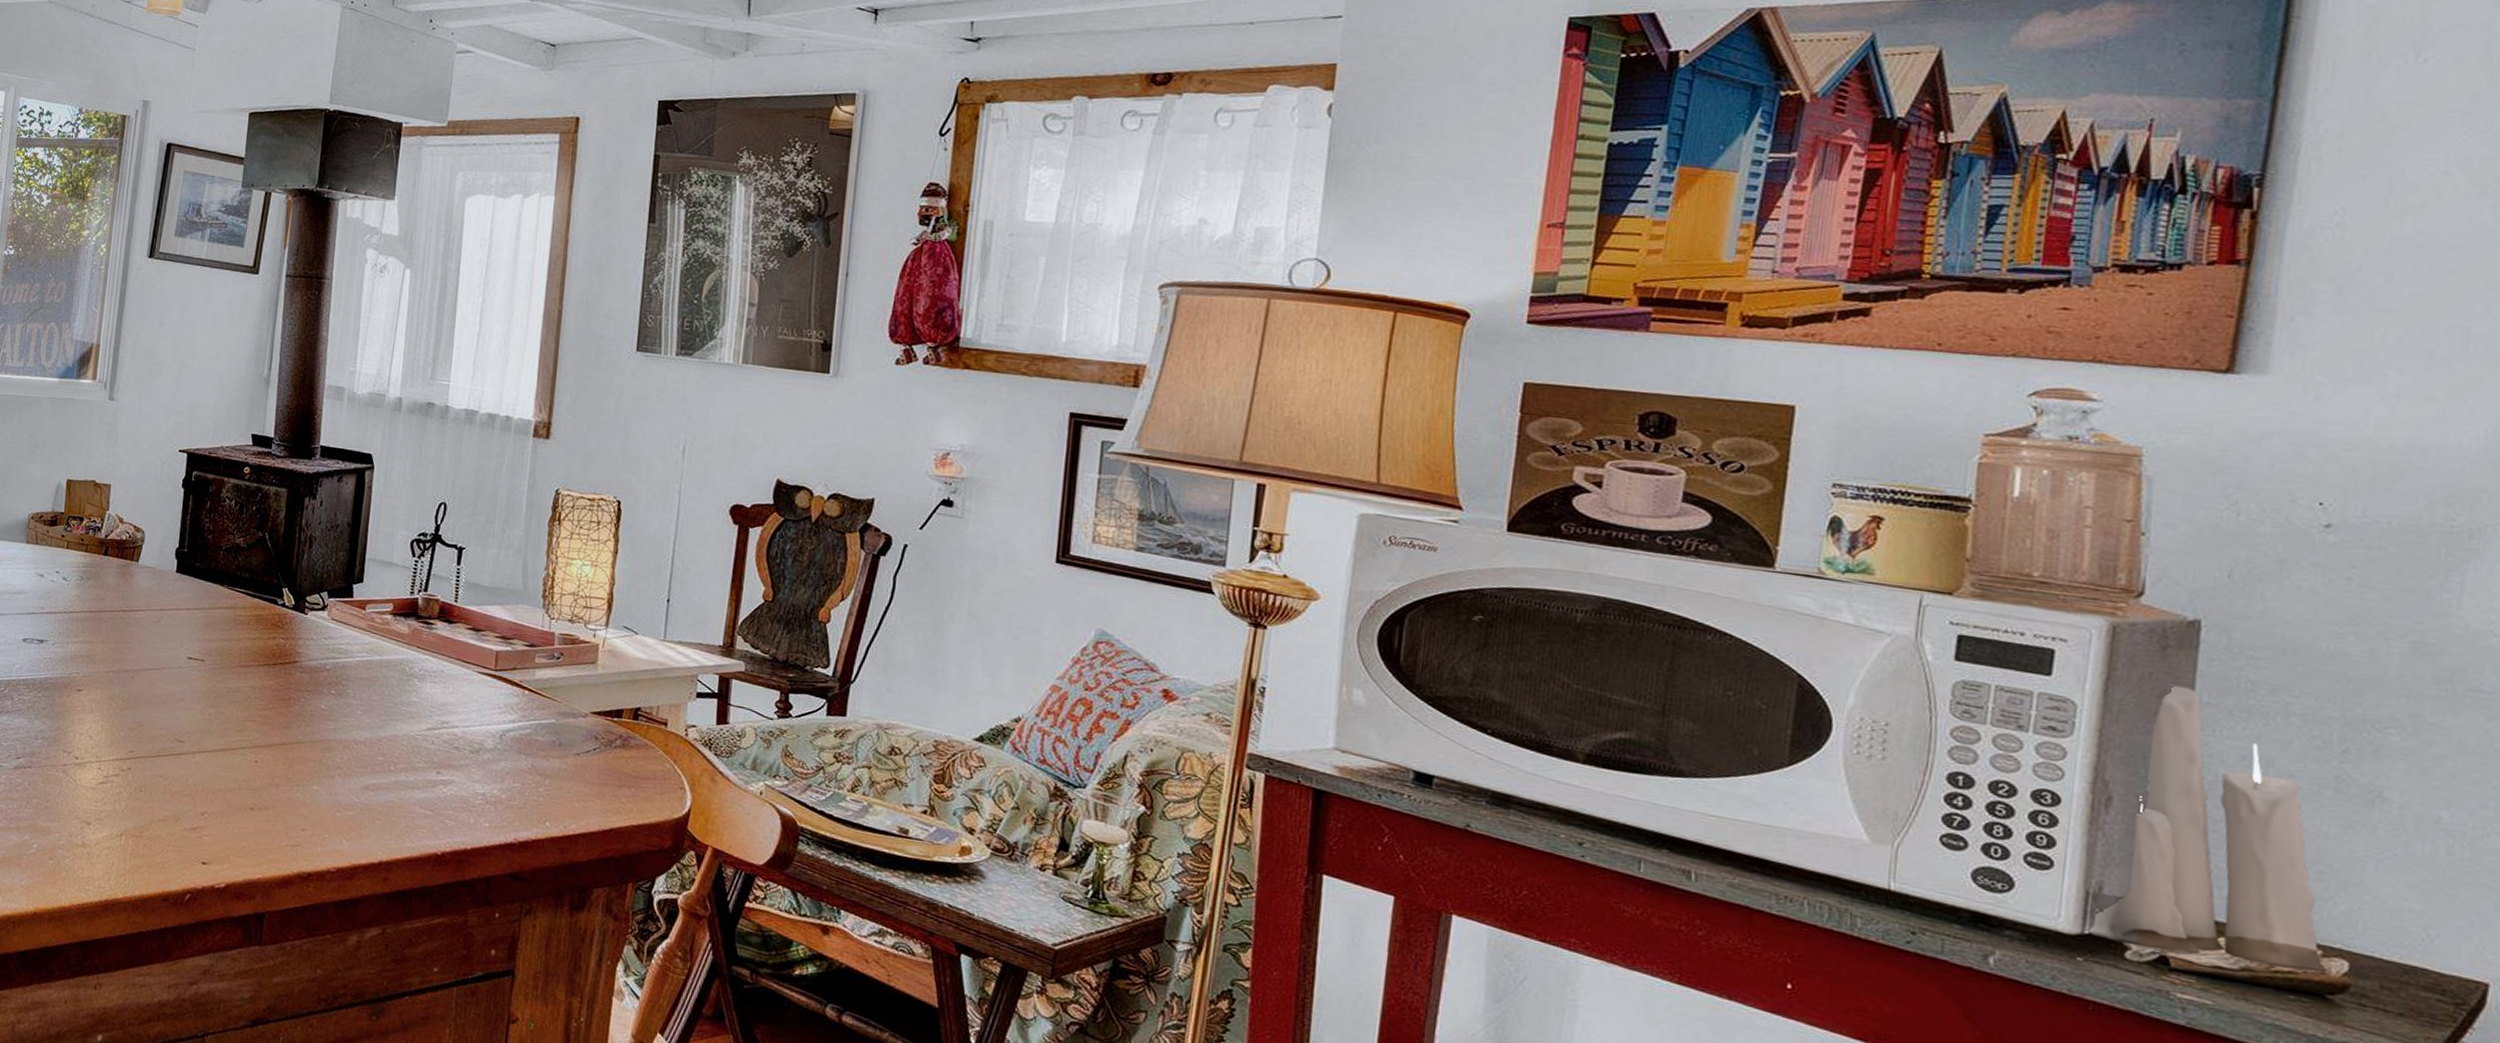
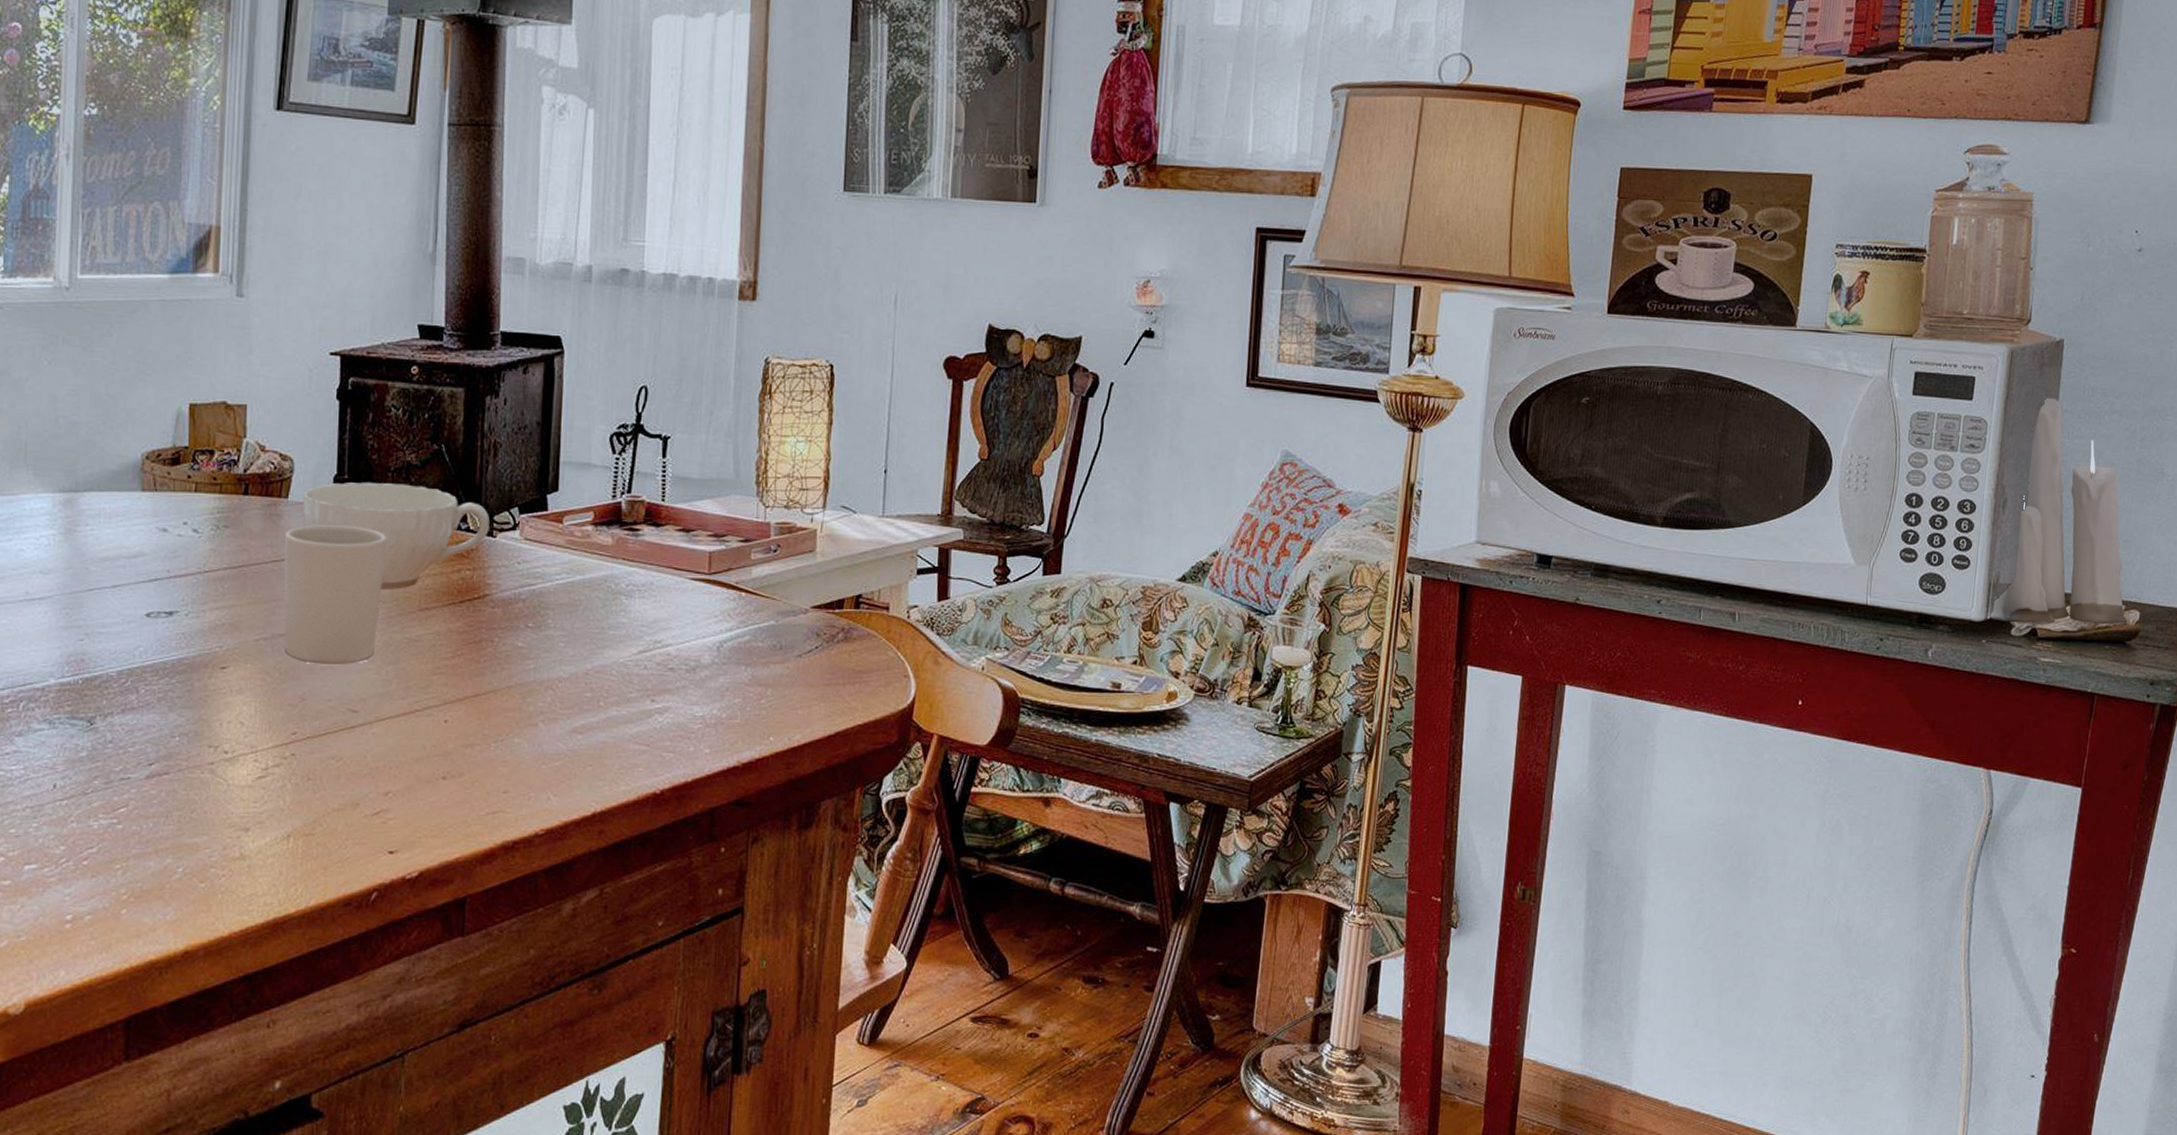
mug: none [128,585,216,703] -> present [284,525,387,664]
teacup: none [149,554,303,647] -> present [303,482,490,590]

